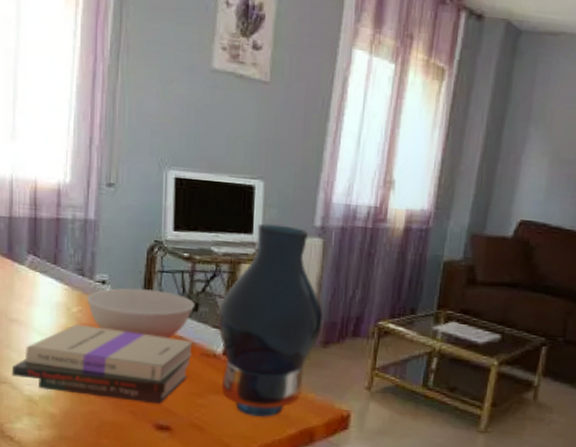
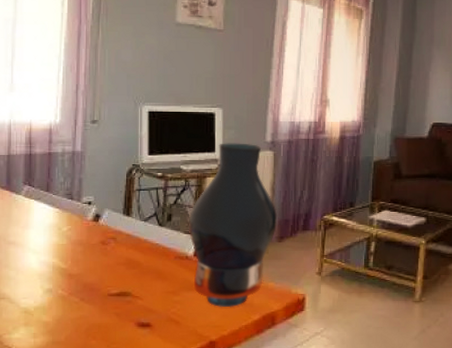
books: present [11,323,194,405] -> none [9,240,169,305]
bowl: present [86,288,196,339] -> none [75,205,169,247]

